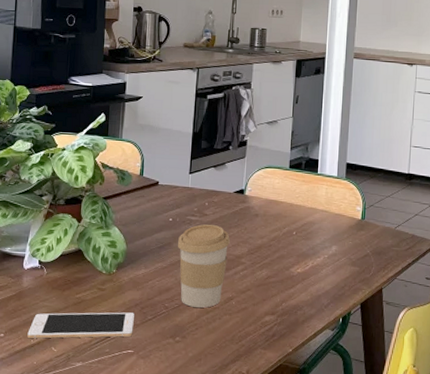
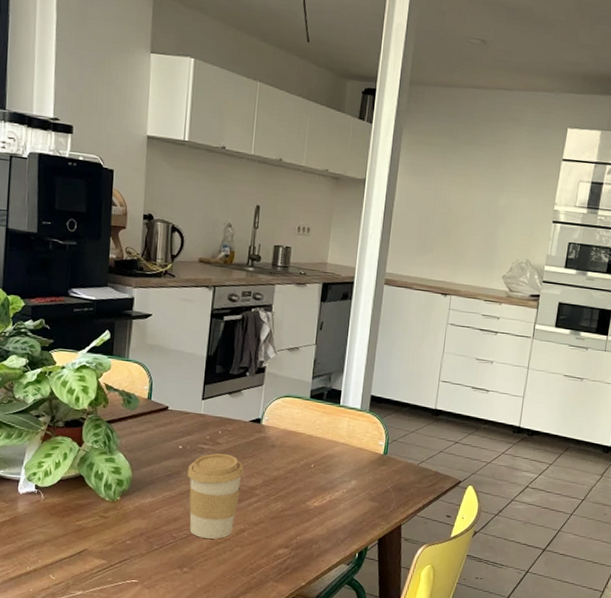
cell phone: present [27,312,134,339] -> none [23,539,140,566]

